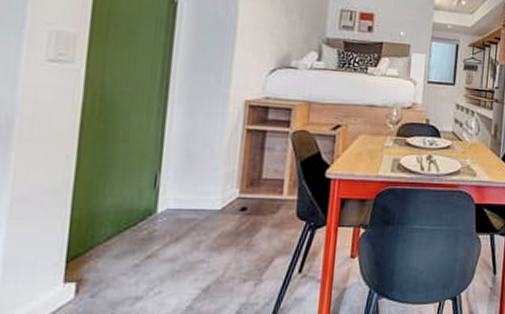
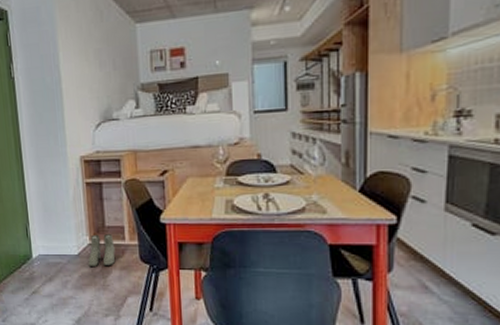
boots: none [232,187,270,223] -> present [88,234,116,266]

